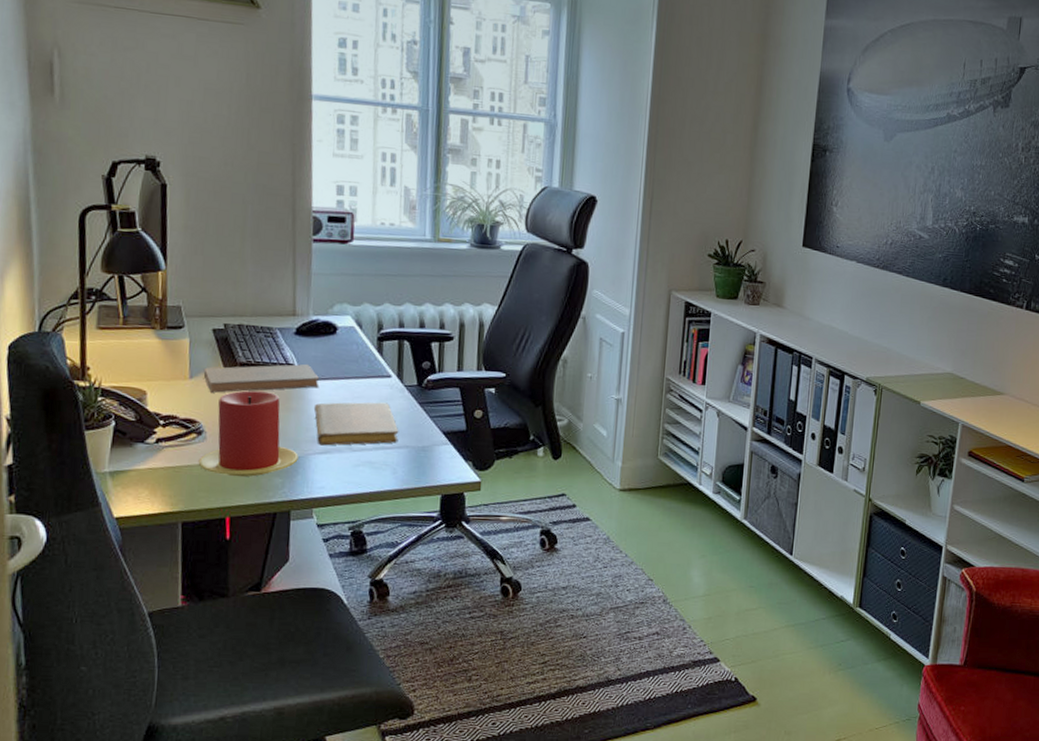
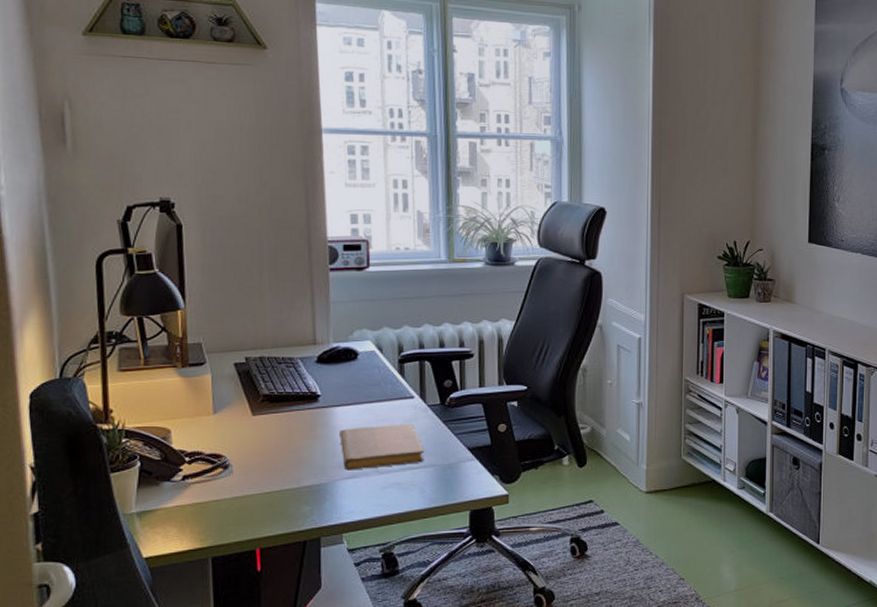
candle: present [198,390,298,477] -> none [225,421,326,508]
book: present [203,363,320,393] -> none [227,391,343,426]

